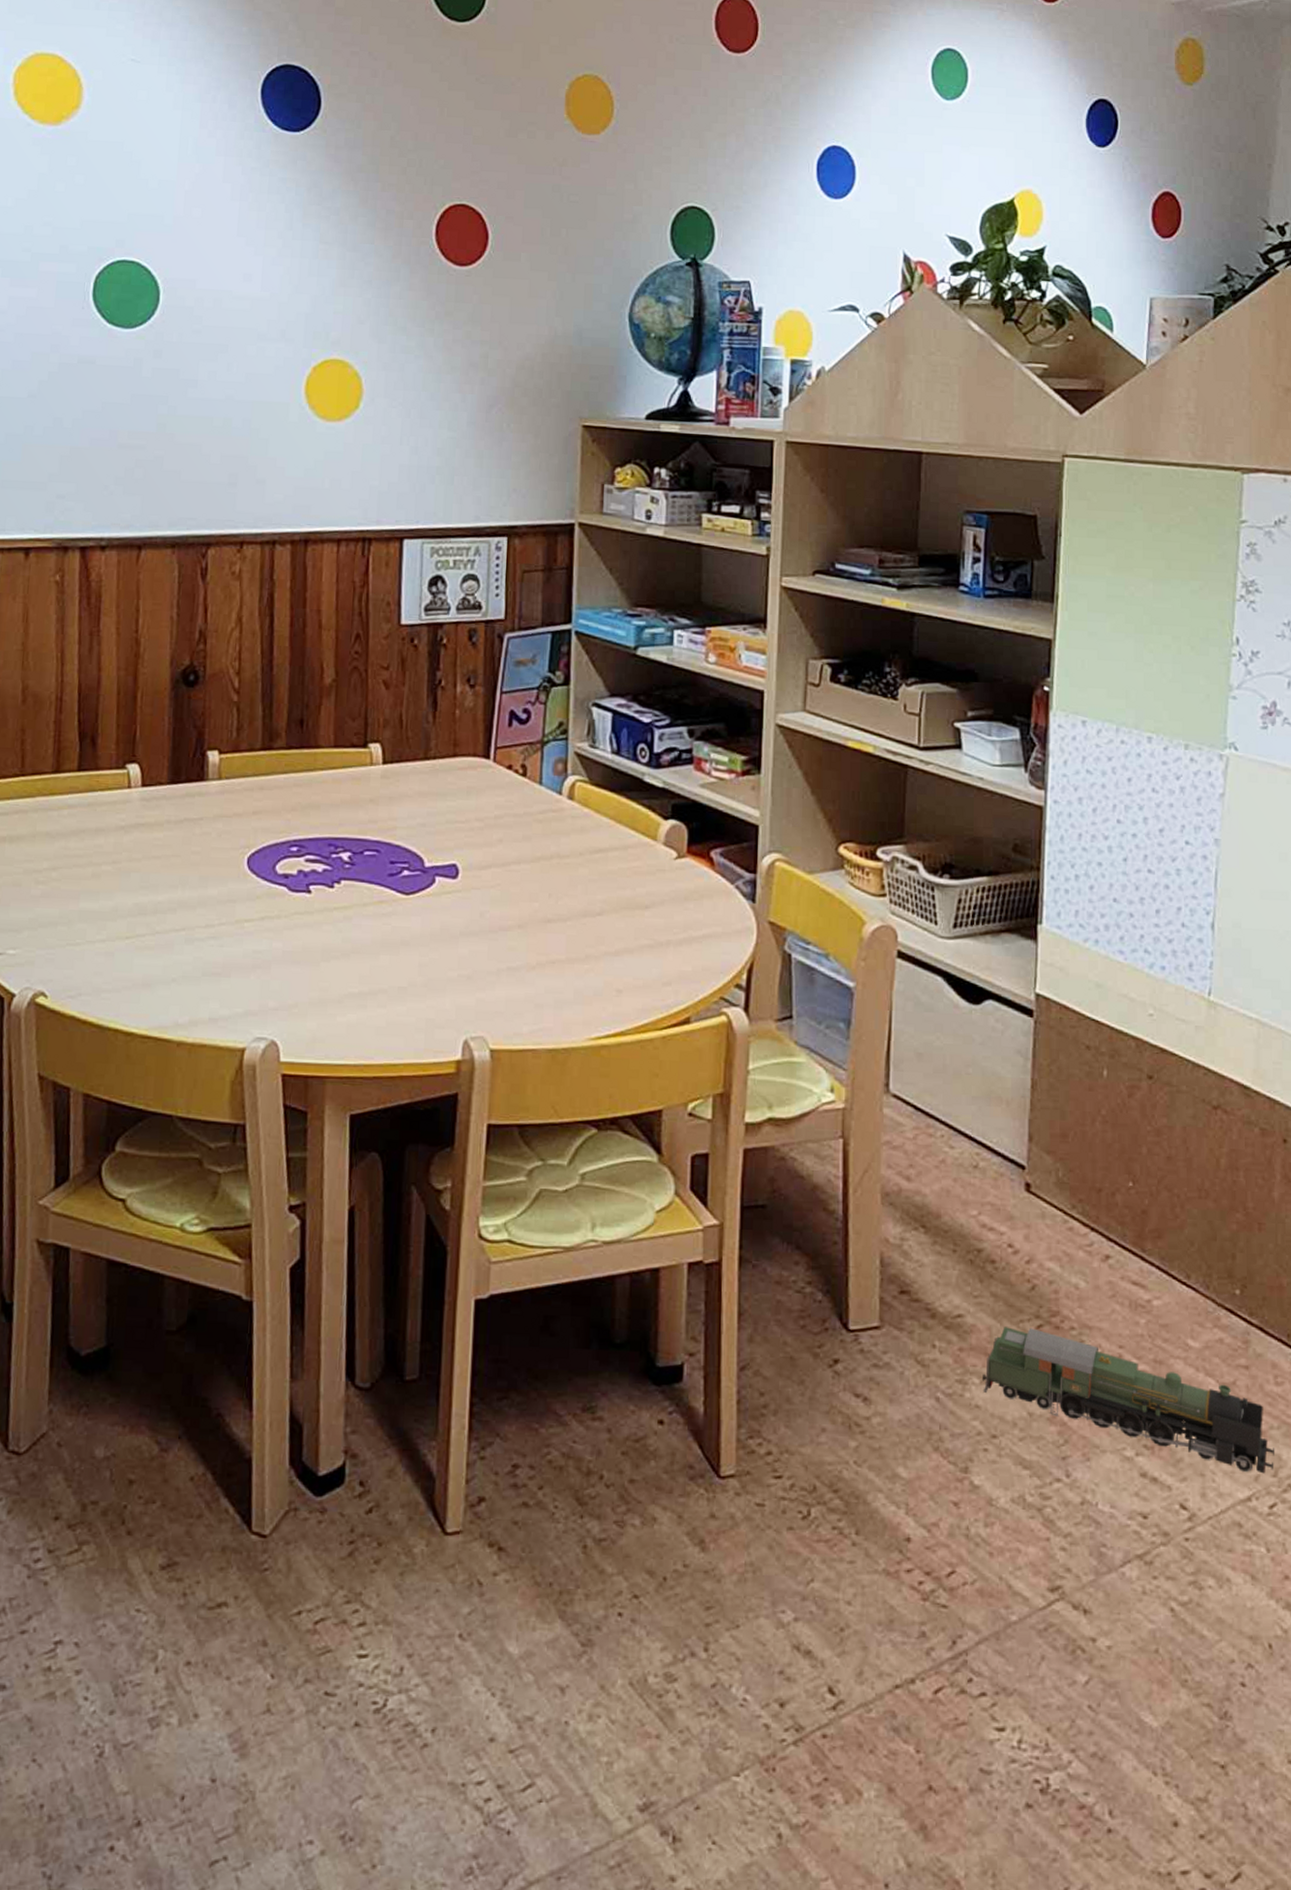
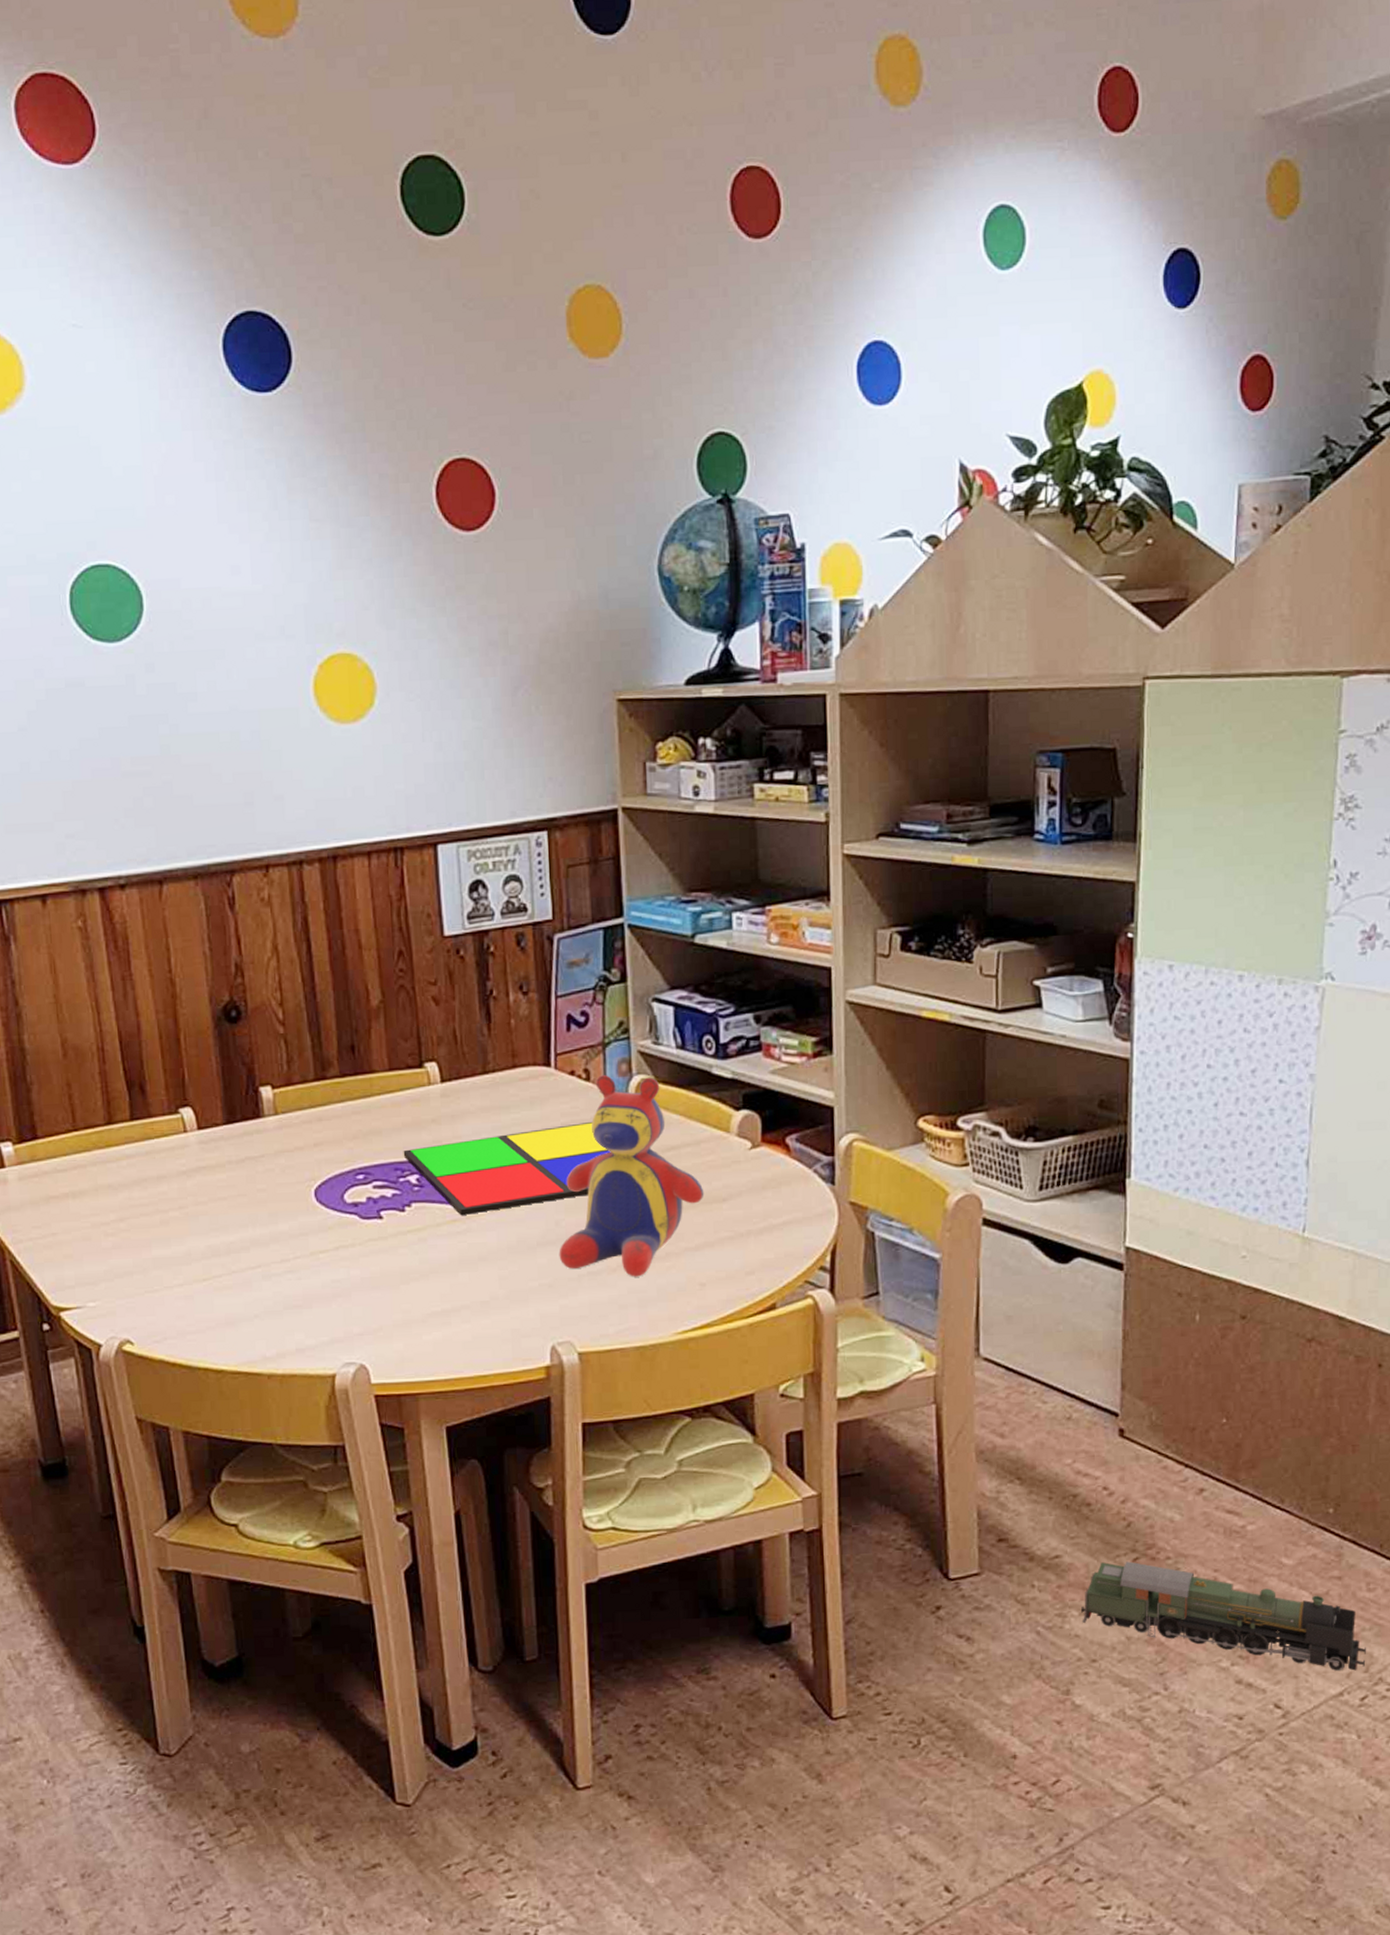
puzzle: none [338,816,540,897] -> present [403,1121,611,1215]
stuffed animal: none [480,771,628,977] -> present [559,1074,704,1277]

